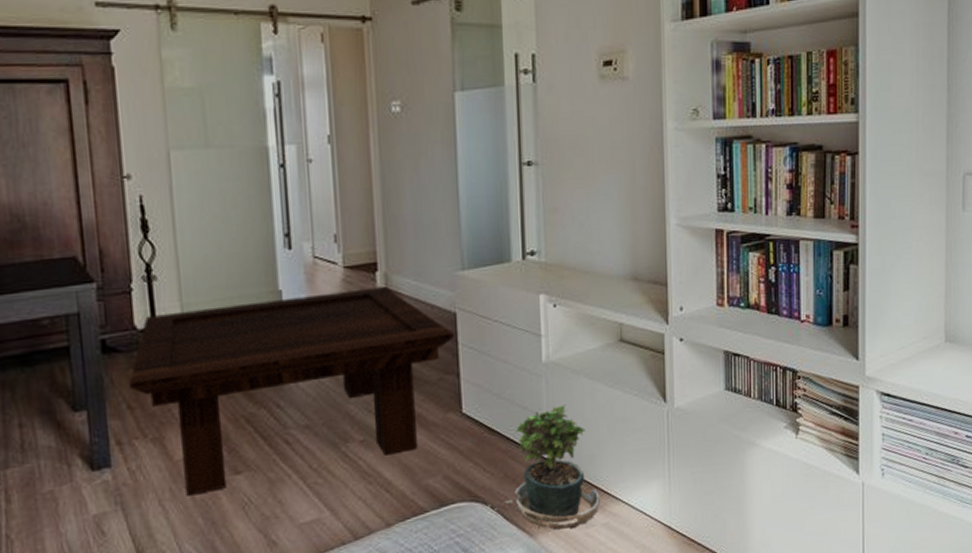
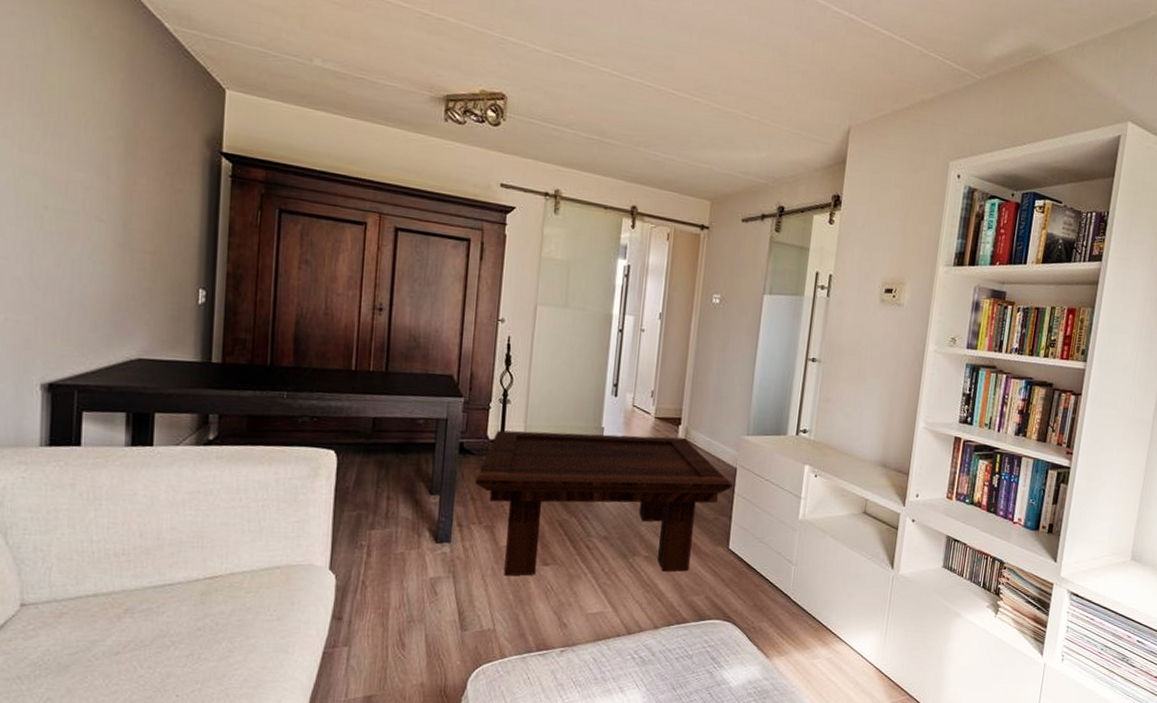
potted plant: present [487,404,600,530] -> none [736,556,828,657]

